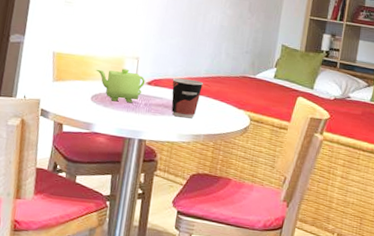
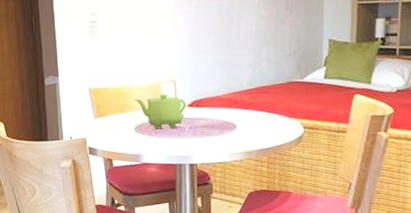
cup: present [171,77,204,119] -> none [214,94,248,136]

